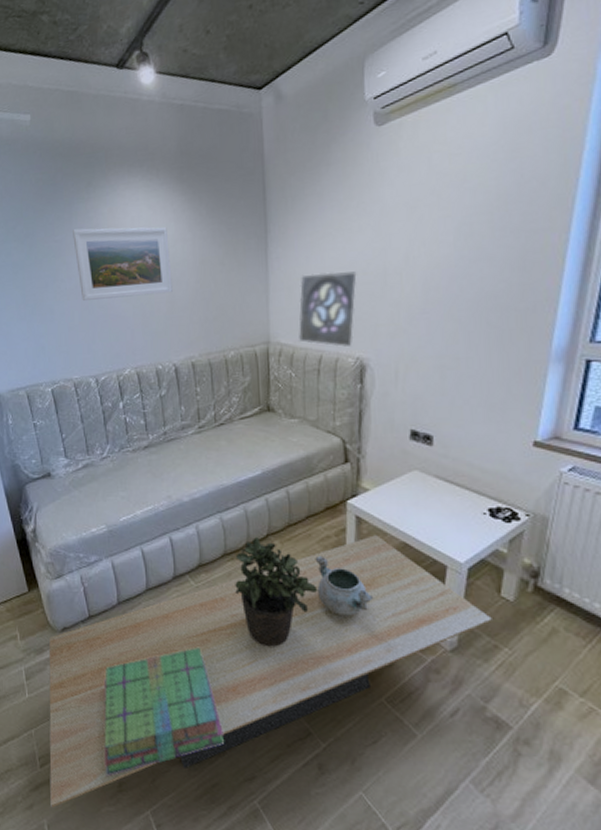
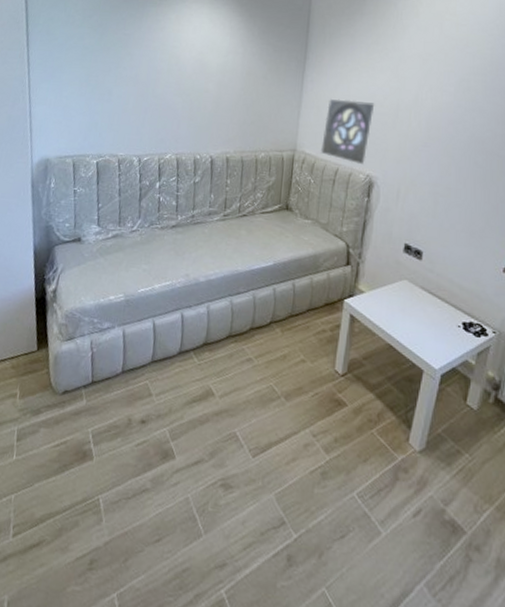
coffee table: present [48,535,492,808] -> none [15,334,457,583]
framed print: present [73,226,173,301] -> none [139,27,223,95]
stack of books: present [103,648,224,777] -> none [78,424,202,553]
potted plant: present [235,537,318,647] -> none [234,323,309,432]
decorative bowl: present [315,555,374,616] -> none [308,347,358,409]

